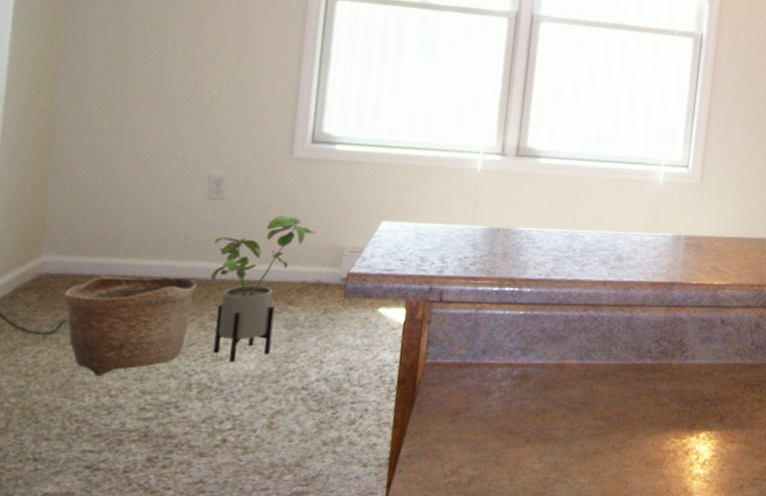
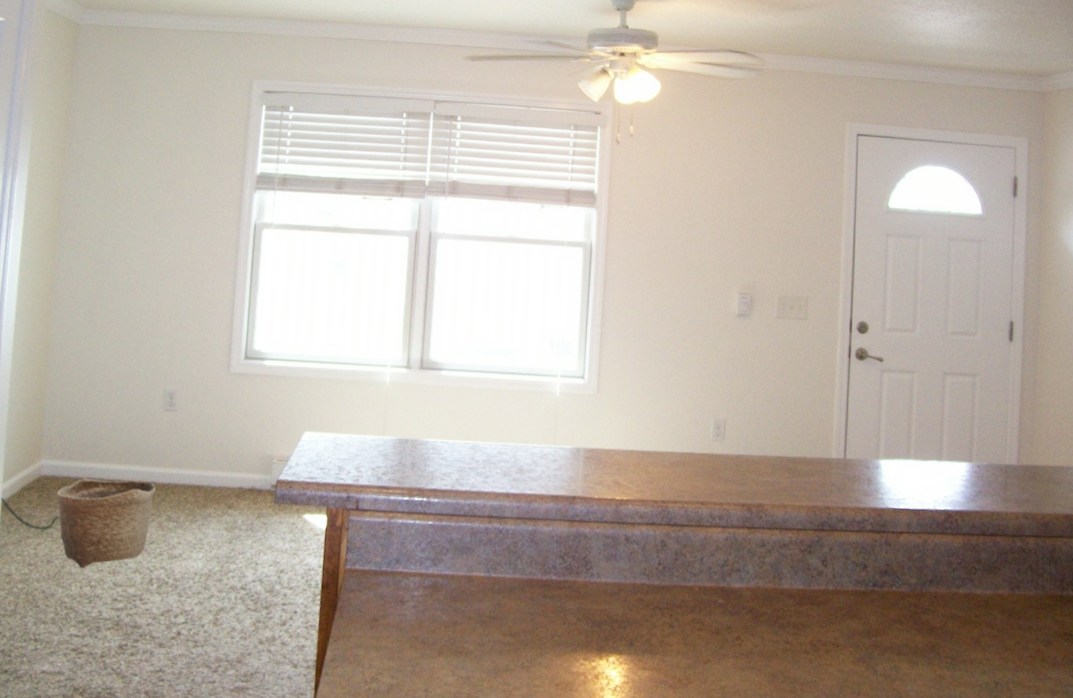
house plant: present [210,215,316,362] -> none [166,425,250,560]

